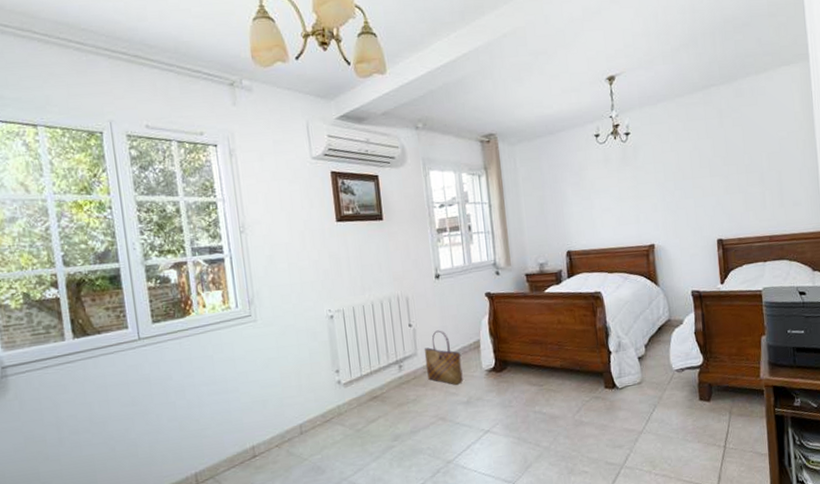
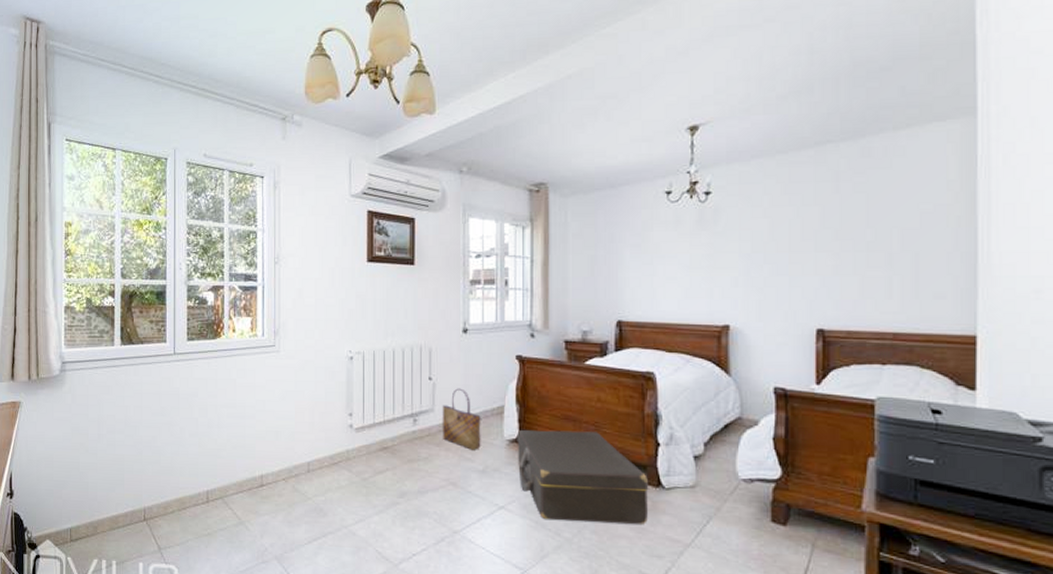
suitcase: none [493,350,608,434] -> present [517,429,649,524]

